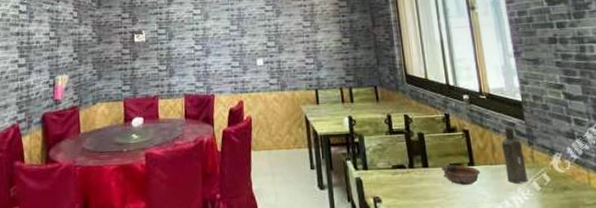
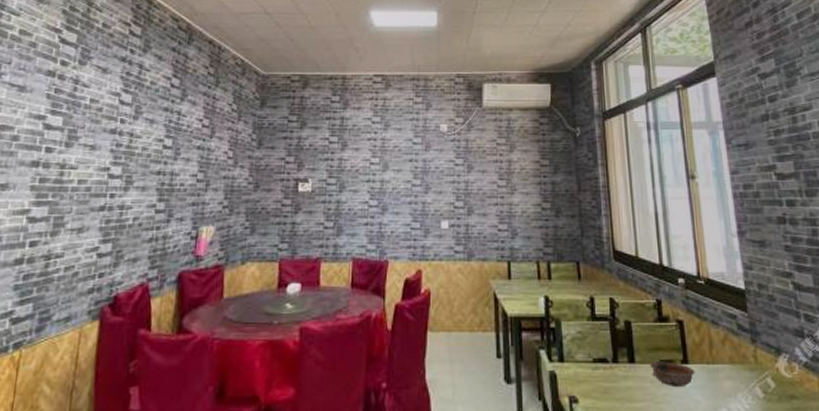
bottle: present [502,126,528,184] -> none [721,319,750,388]

